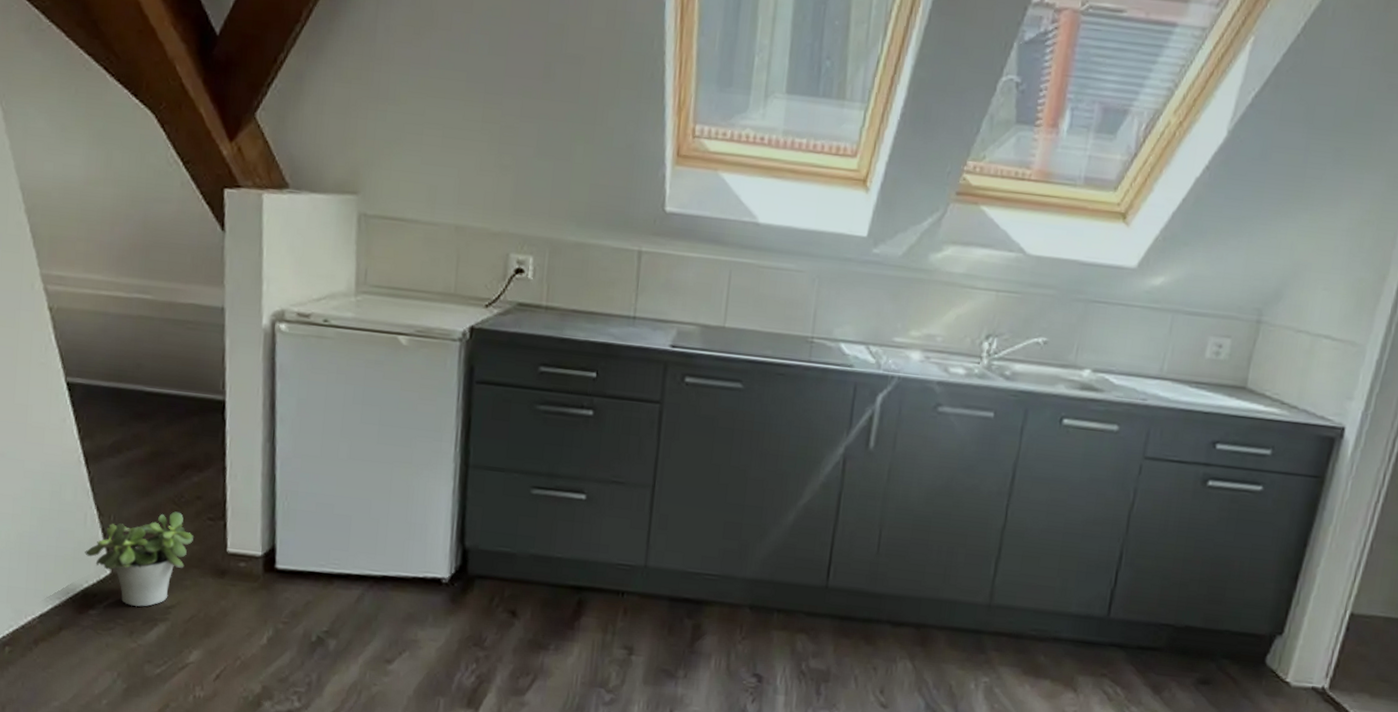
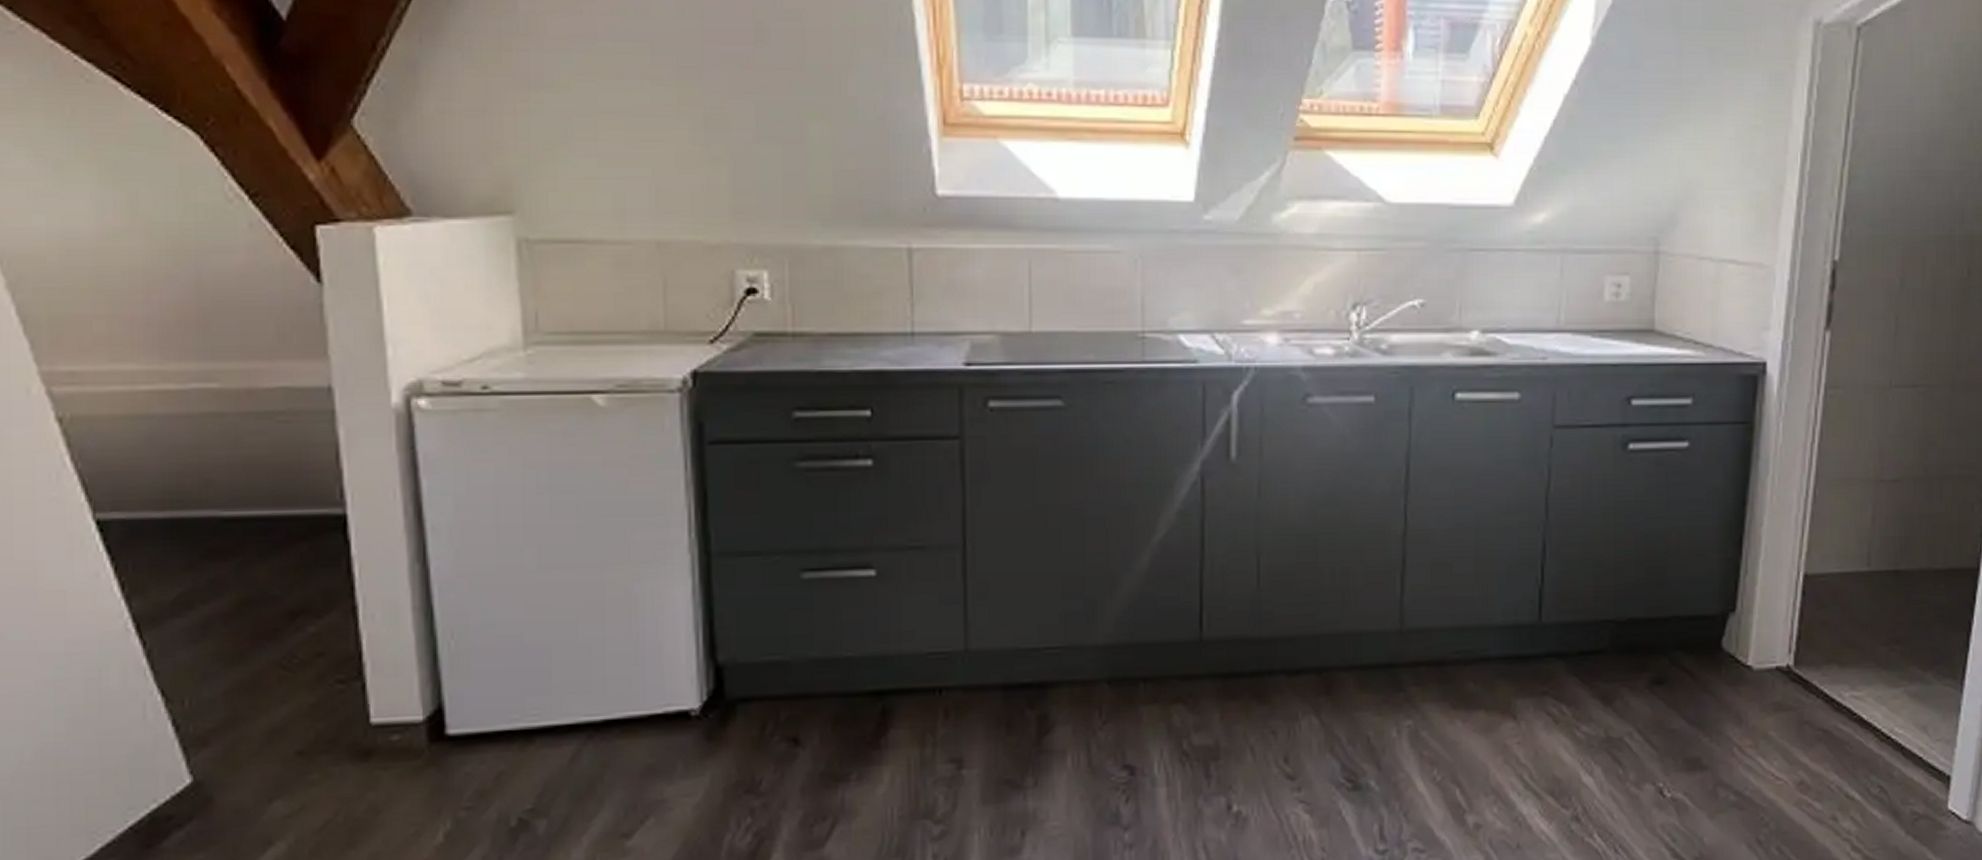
potted plant: present [85,511,194,607] -> none [148,679,317,824]

